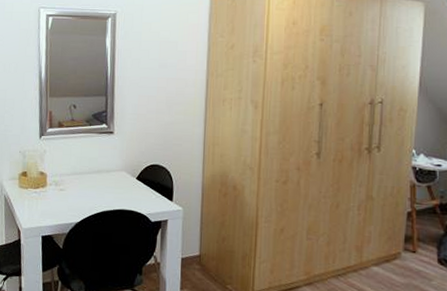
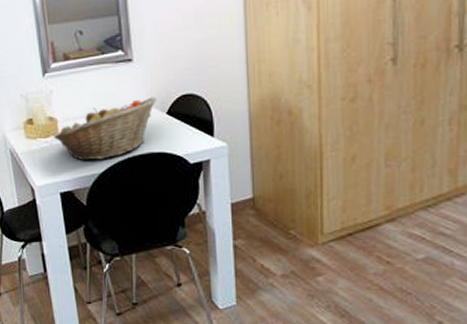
fruit basket: none [42,164,130,212] -> present [54,97,157,161]

